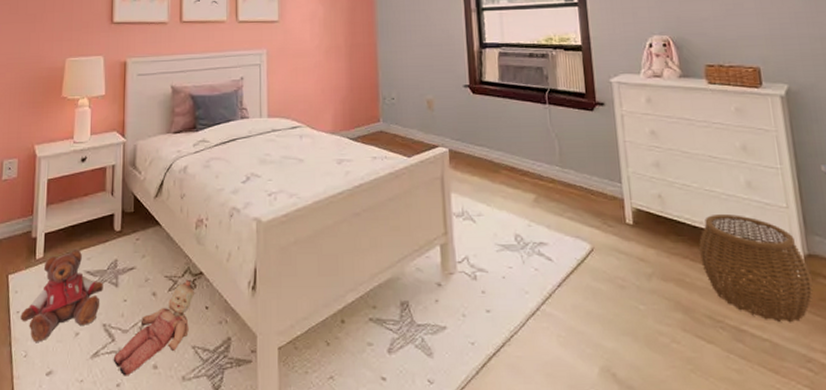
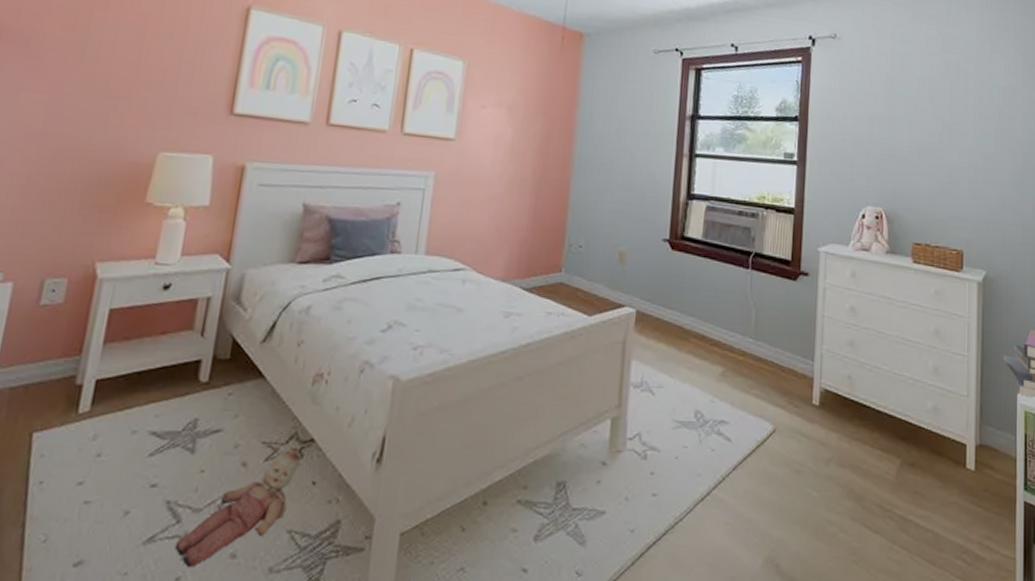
teddy bear: present [20,248,103,342] -> none [43,402,174,523]
woven basket: present [698,213,813,323] -> none [879,399,979,514]

